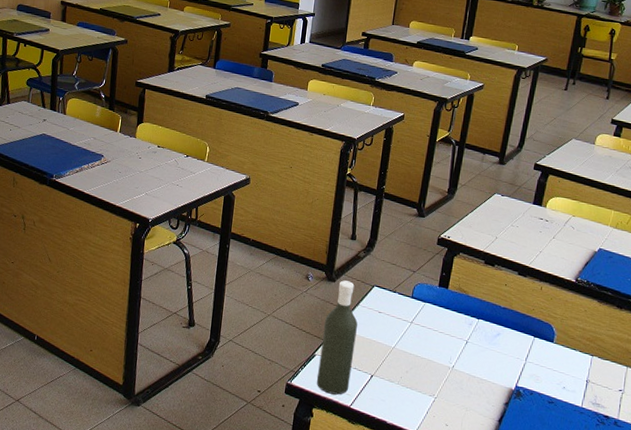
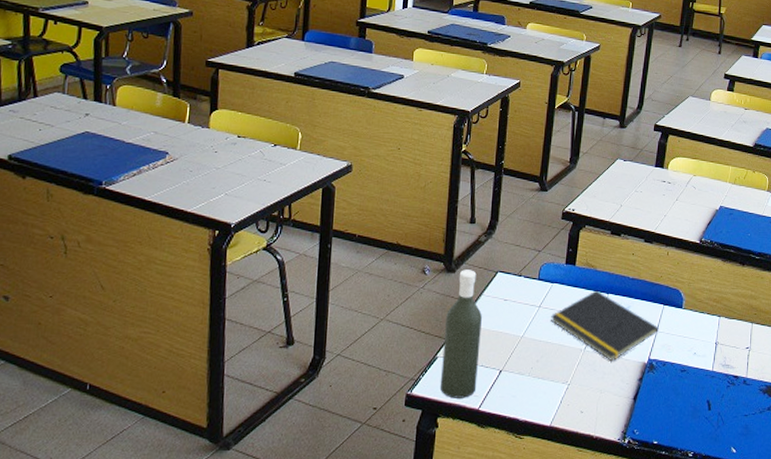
notepad: none [422,314,528,383] -> present [551,290,659,362]

